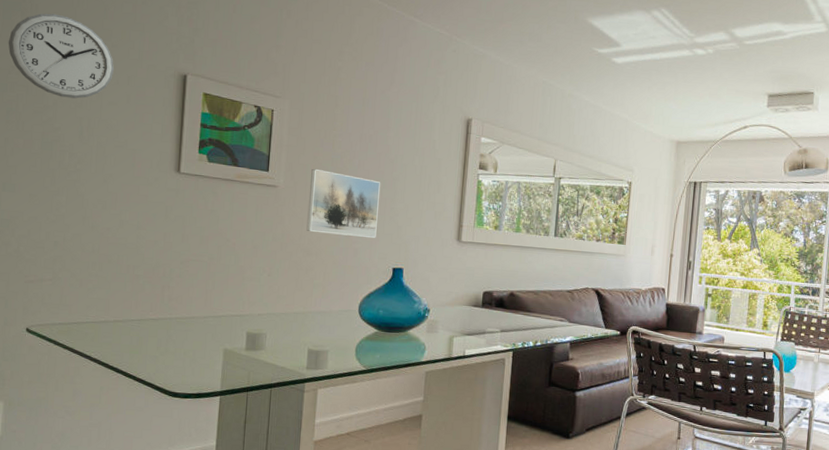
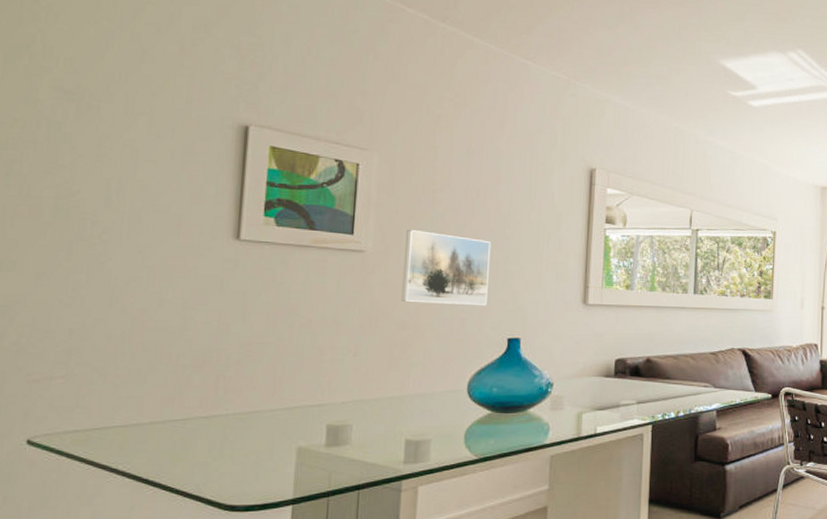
wall clock: present [8,13,114,99] -> none [10,56,154,156]

